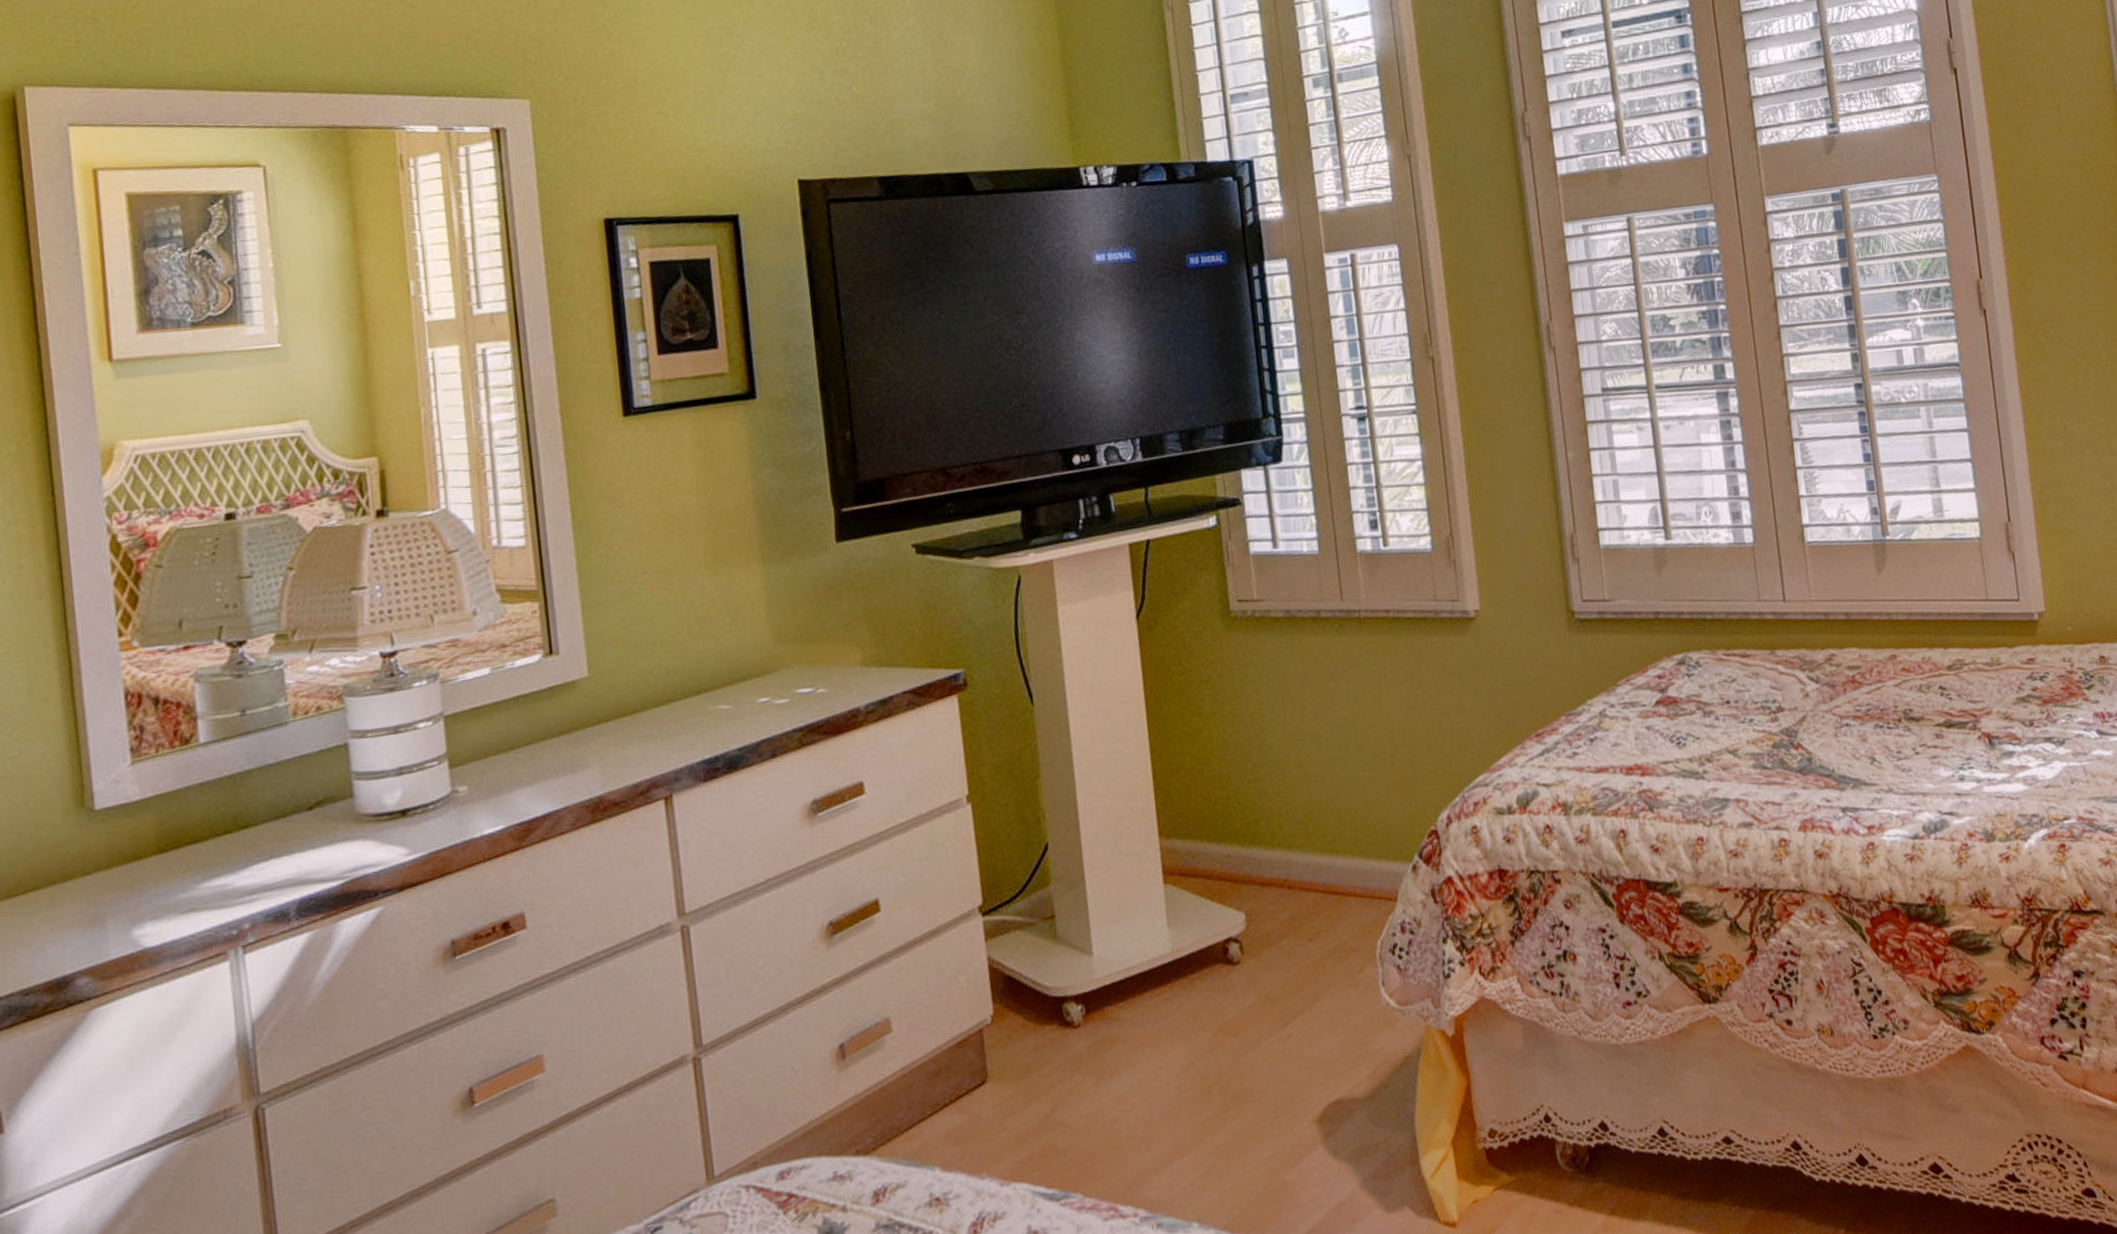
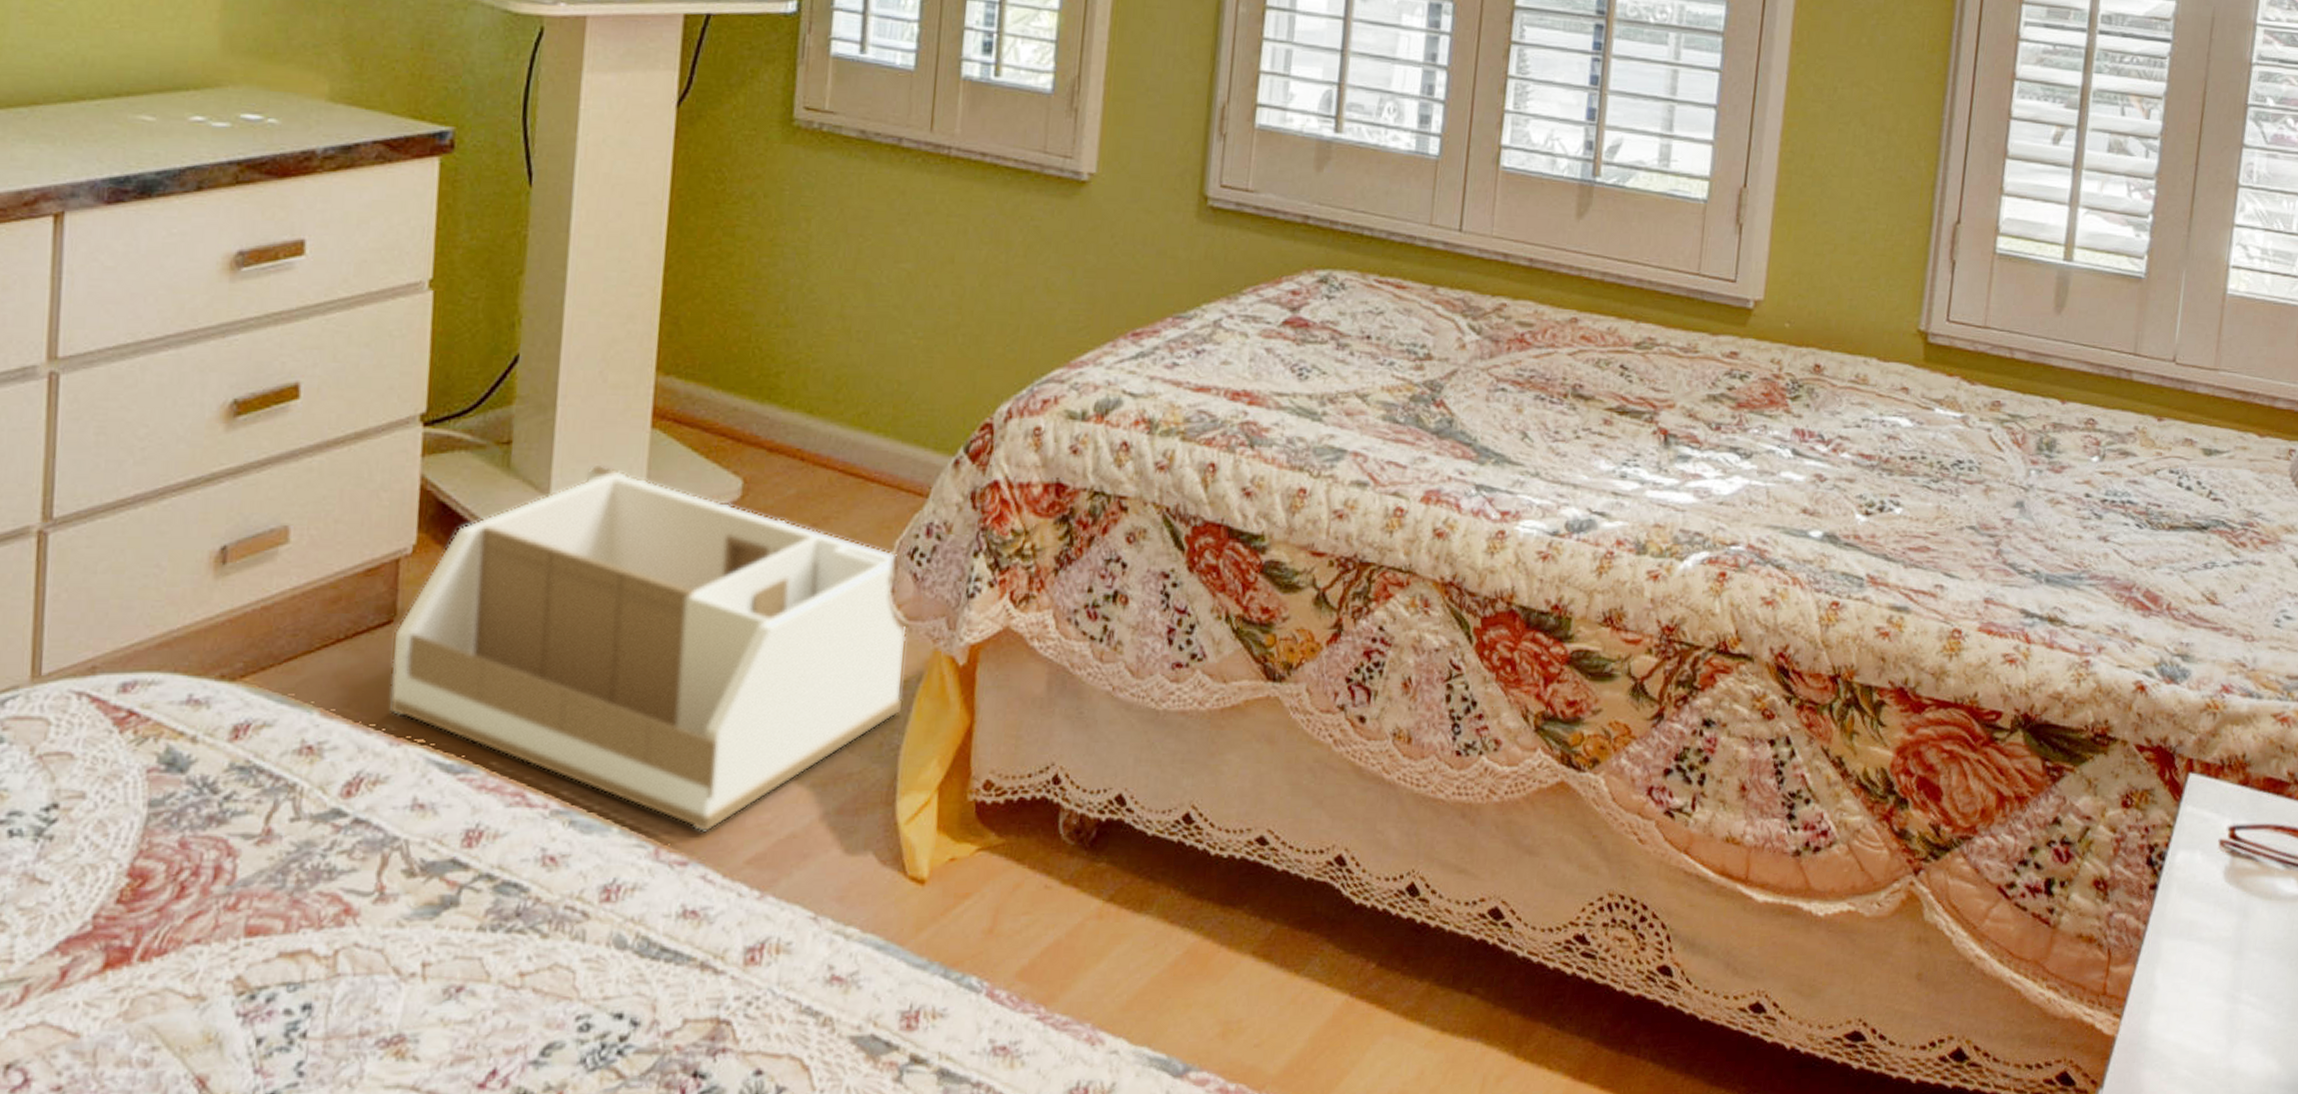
storage bin: none [989,921,1409,1214] -> present [389,464,906,832]

